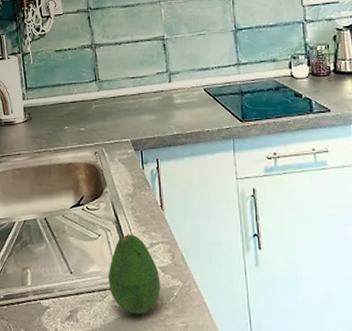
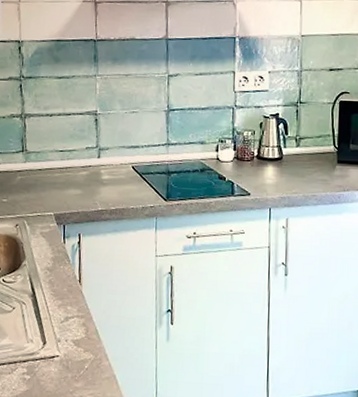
fruit: present [108,234,161,315] -> none [19,307,73,387]

